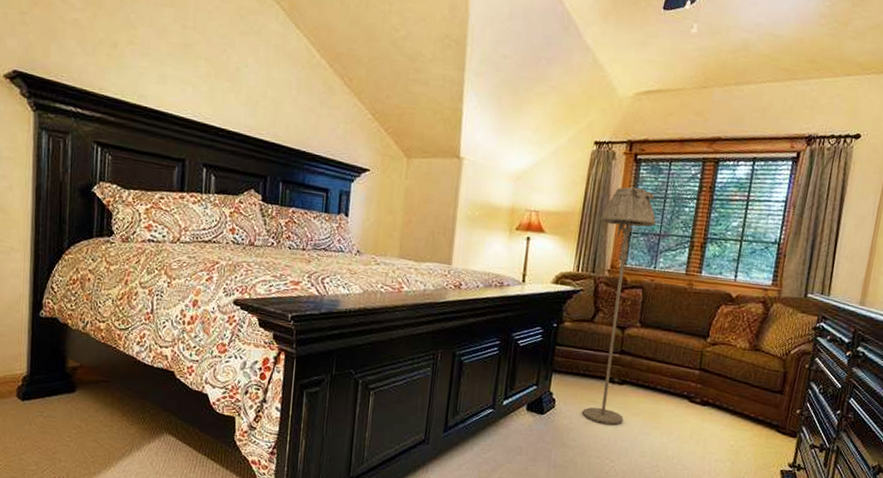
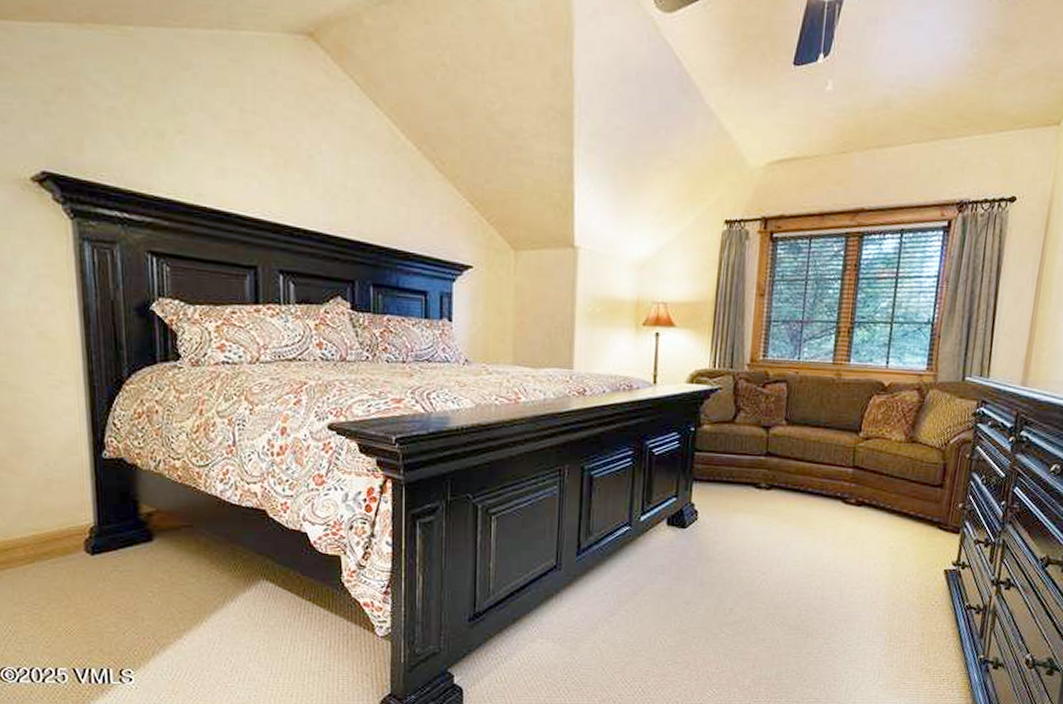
floor lamp: present [582,187,656,425] -> none [728,270,798,535]

